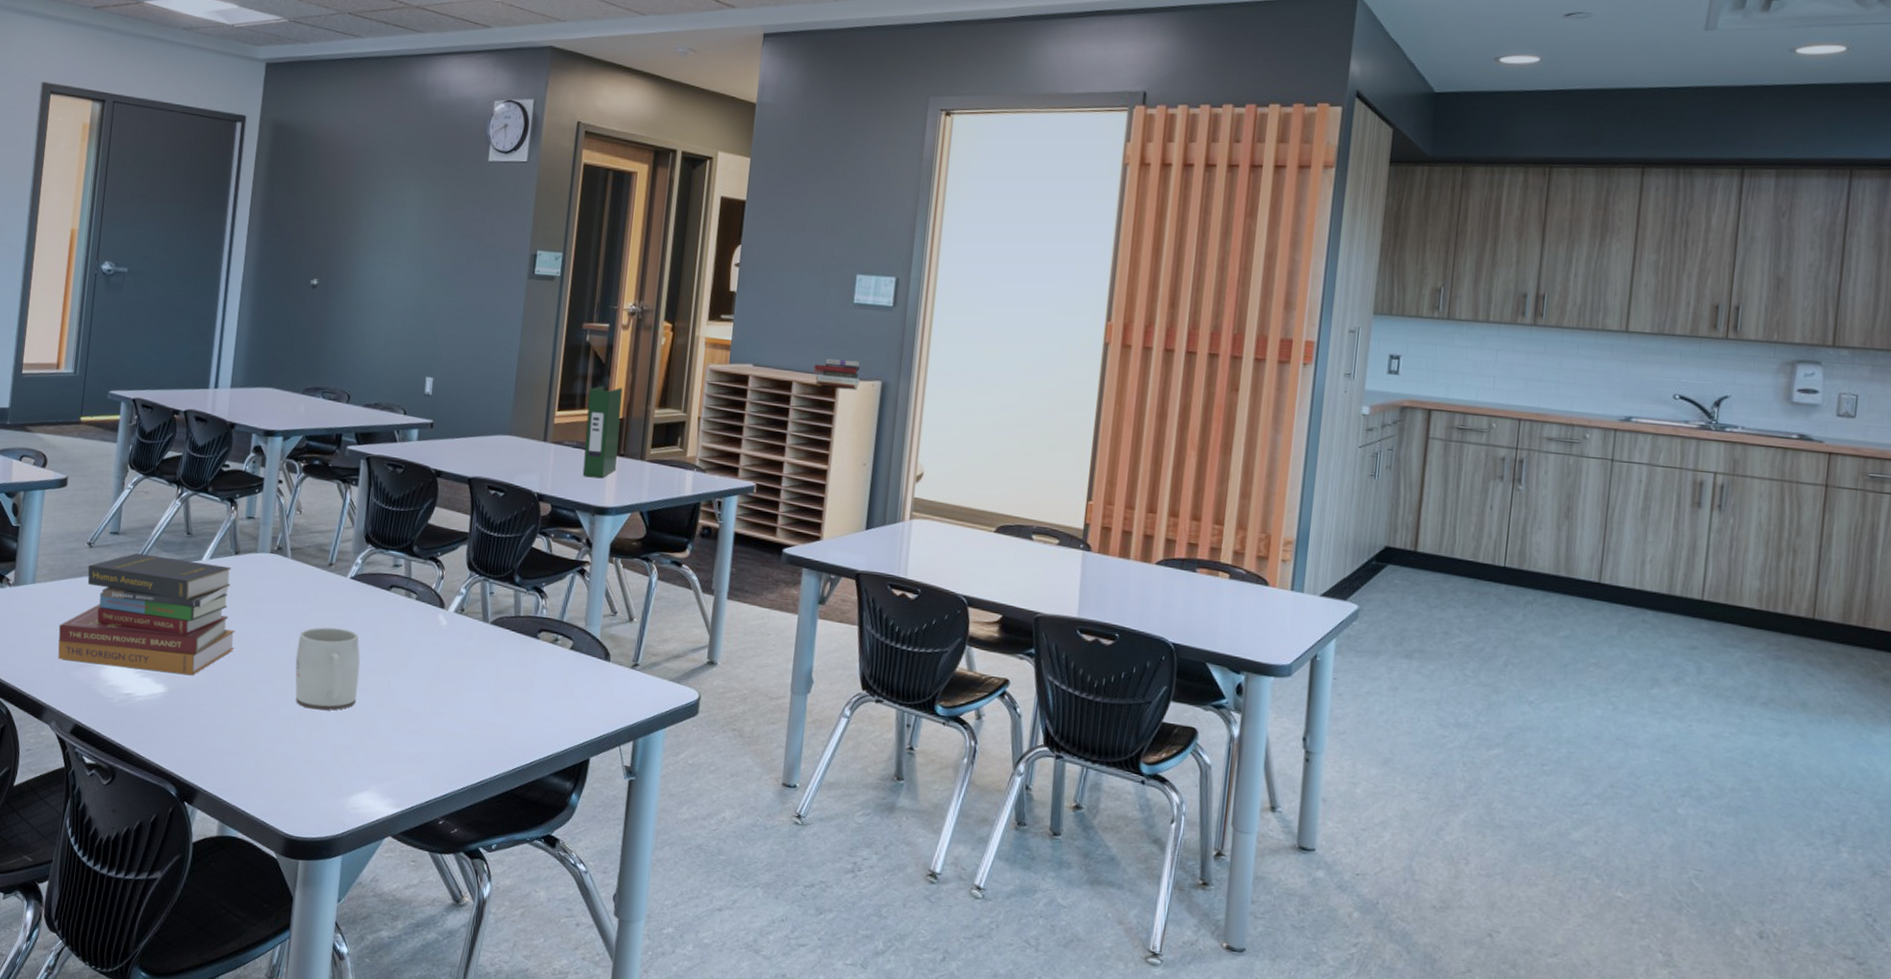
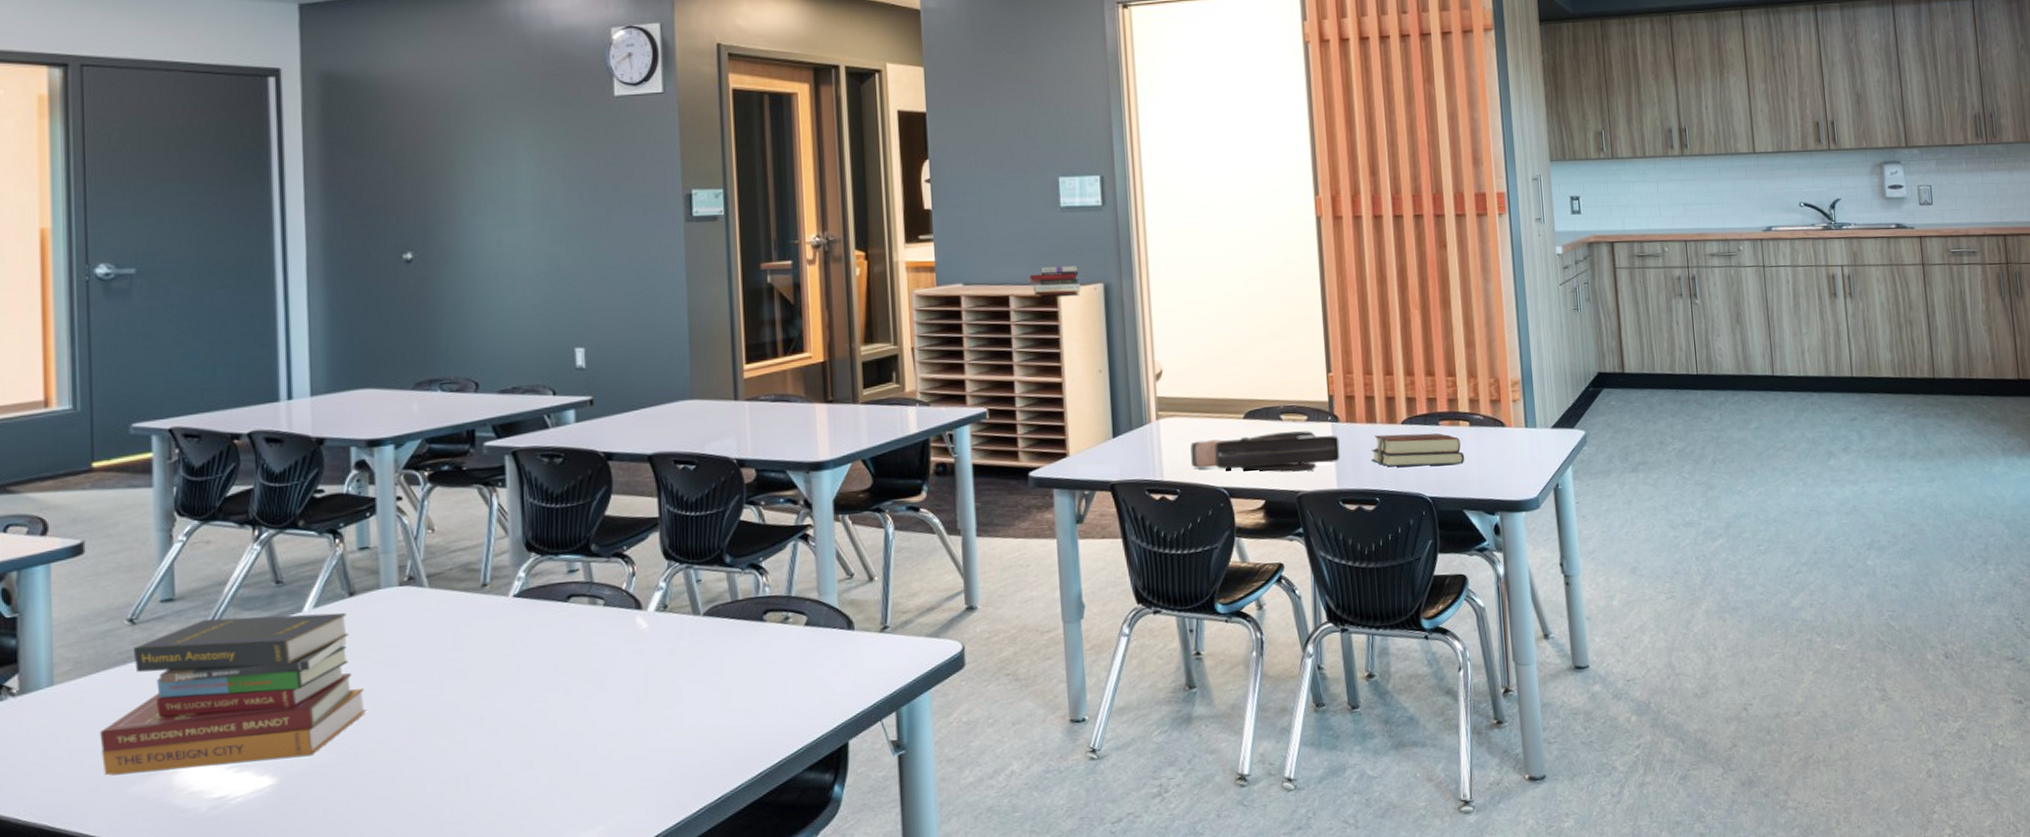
mug: present [295,627,360,711] -> none [454,657,545,762]
binder: present [582,385,623,479] -> none [779,328,827,432]
shopping bag: none [936,546,1088,594] -> present [1190,431,1340,473]
books: none [1118,571,1218,616] -> present [1371,433,1465,467]

